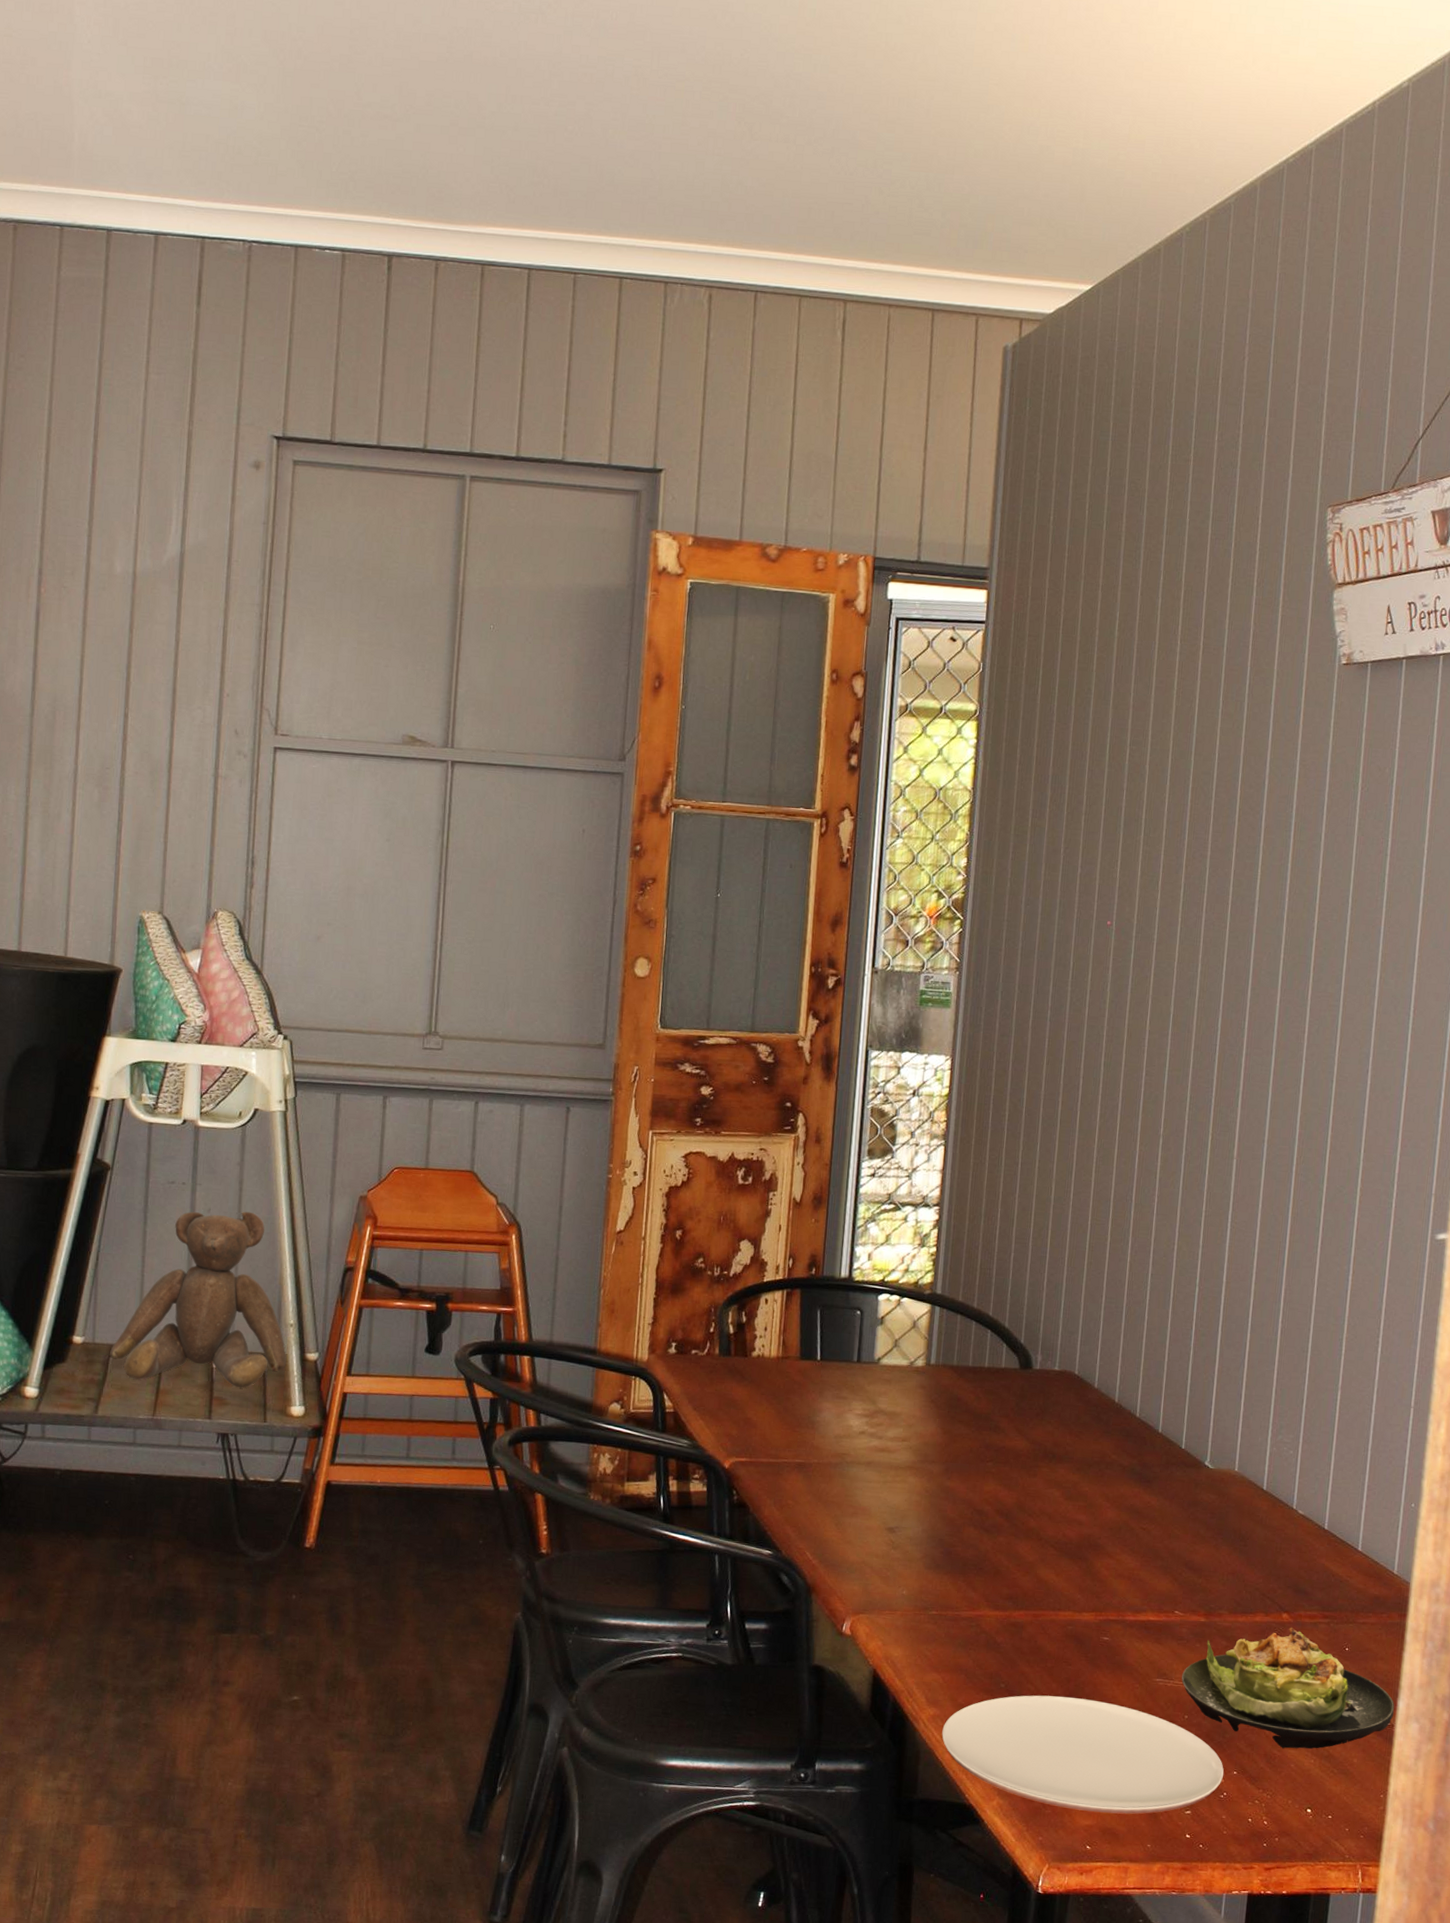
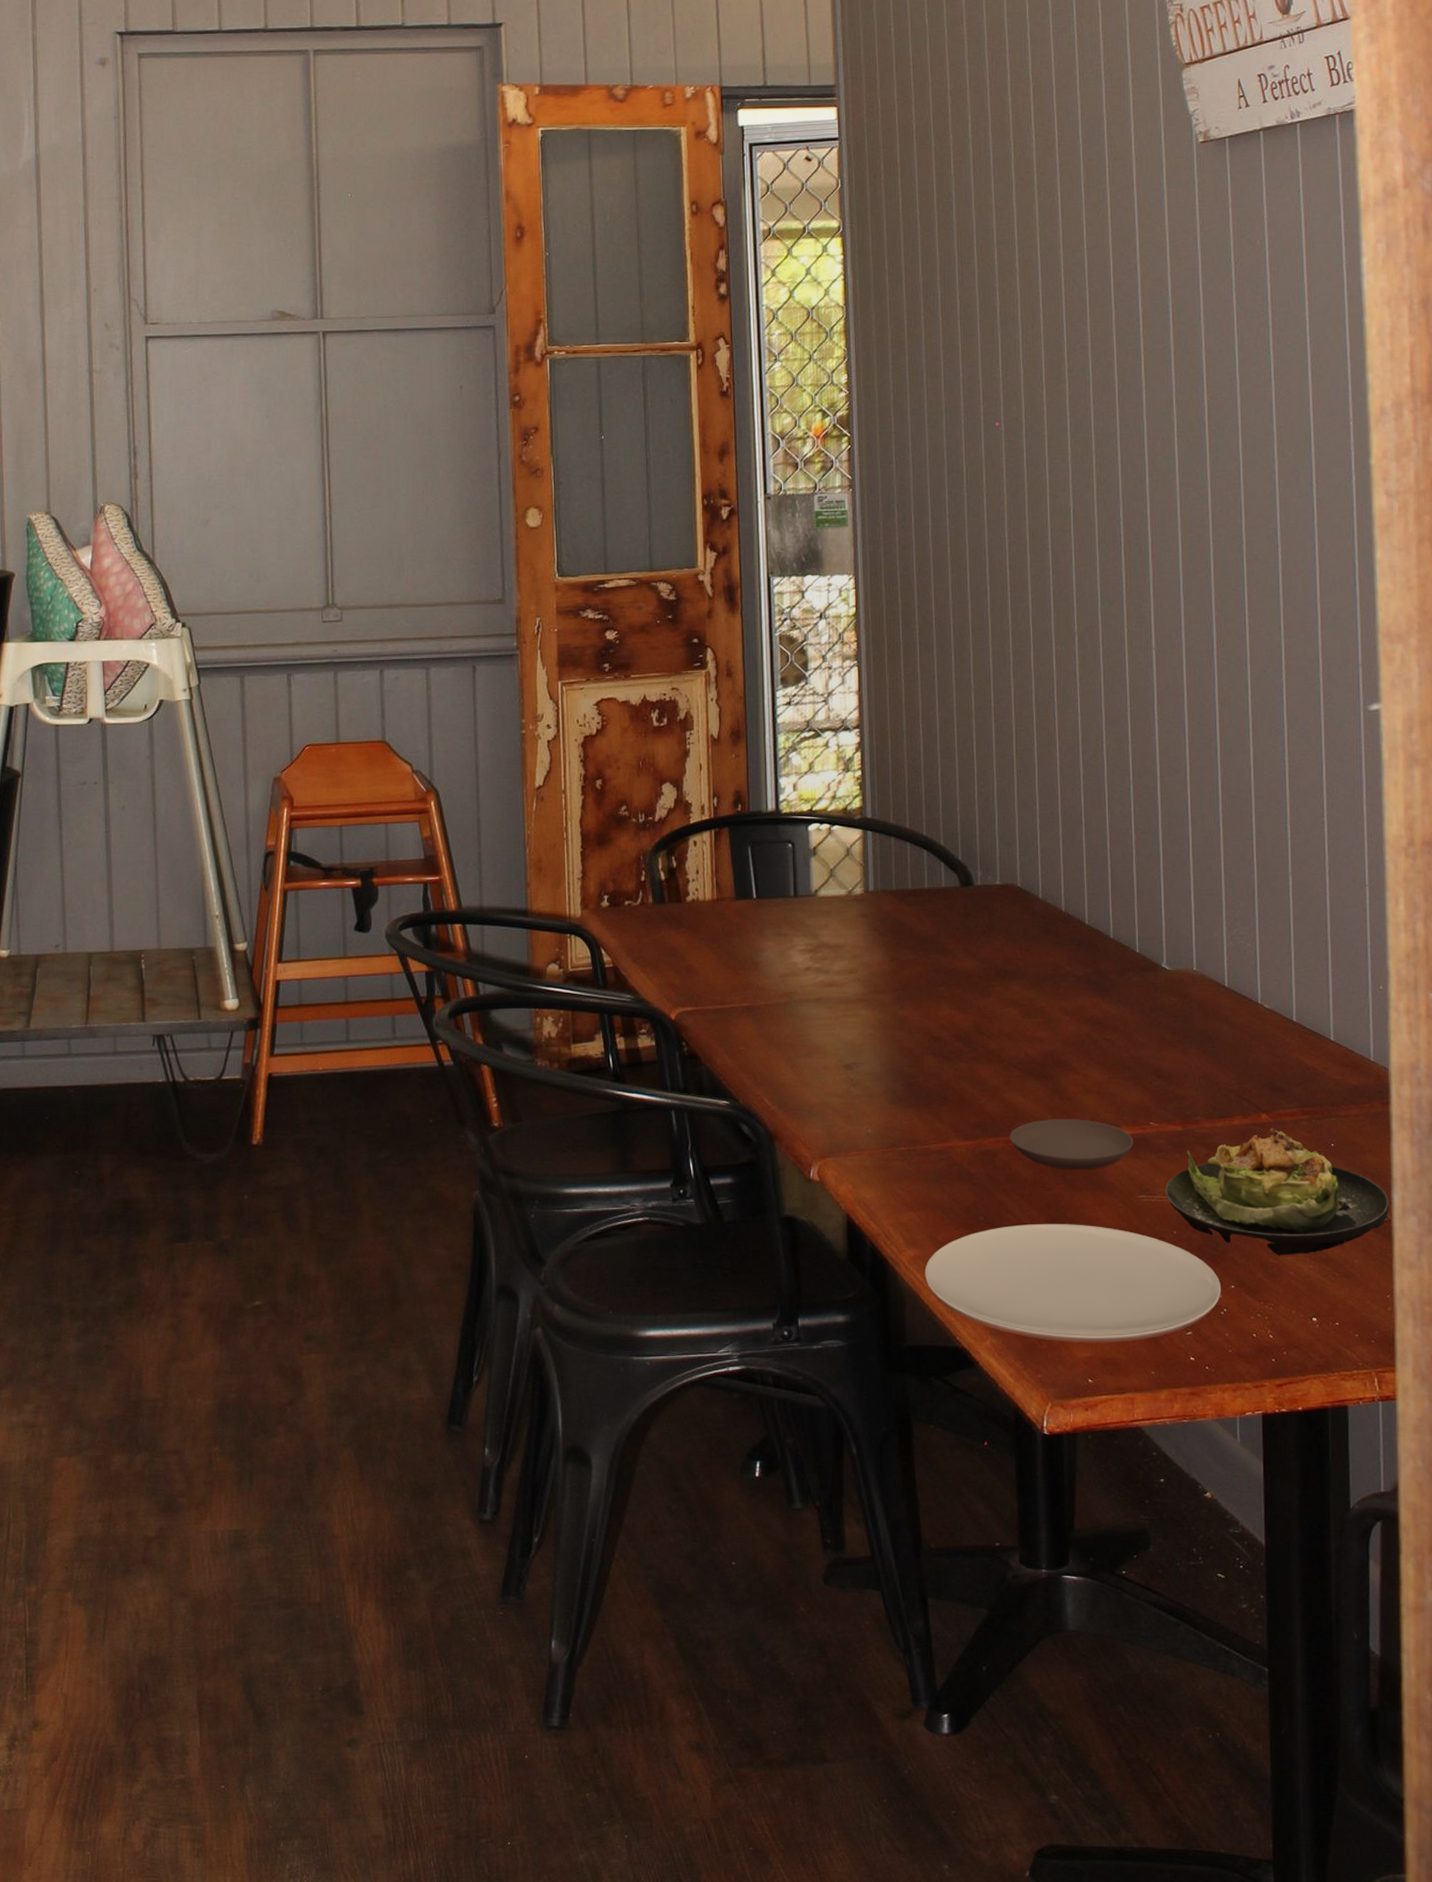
teddy bear: present [110,1211,287,1388] -> none [37,805,216,988]
saucer: none [1038,1598,1158,1650] -> present [1009,1119,1134,1169]

